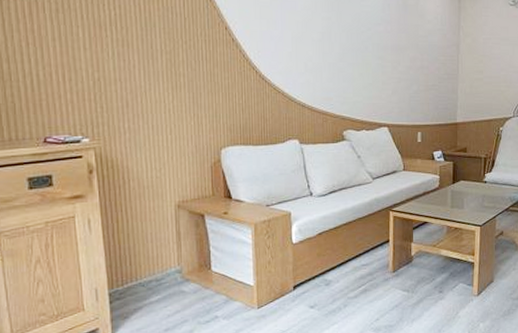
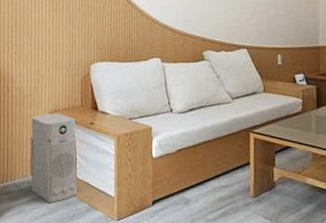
air purifier: none [155,204,213,299] -> present [30,113,77,202]

